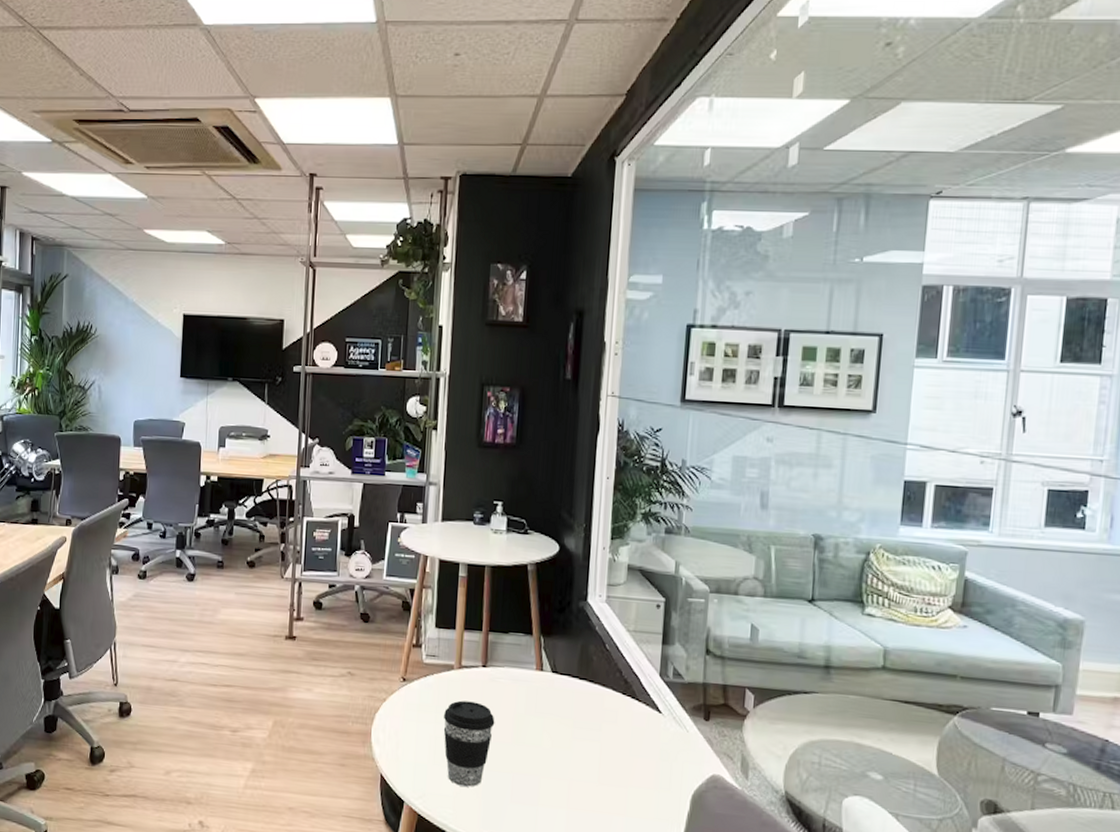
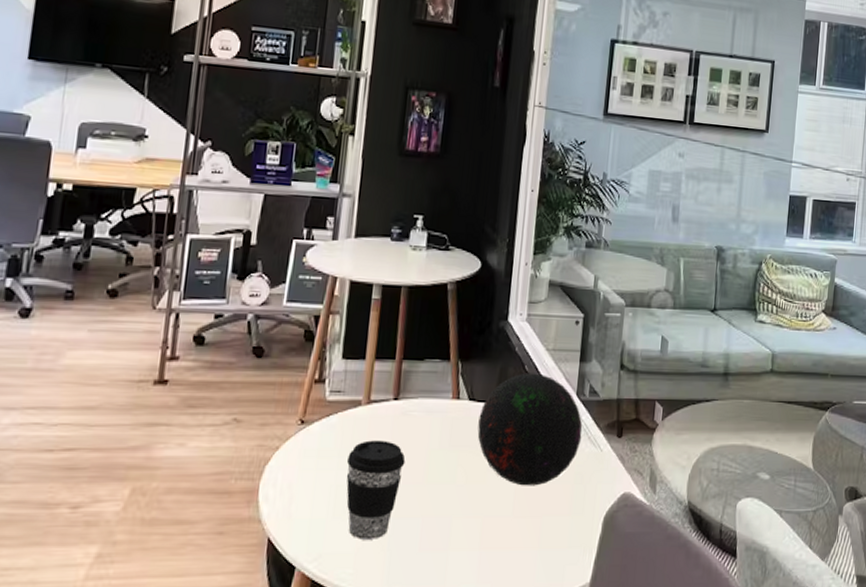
decorative orb: none [561,651,667,758] -> present [477,373,583,486]

